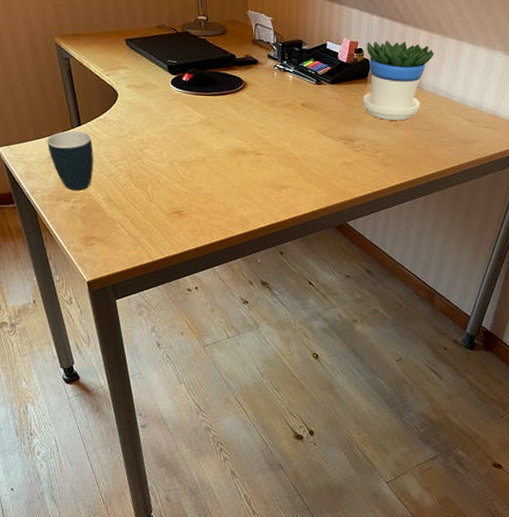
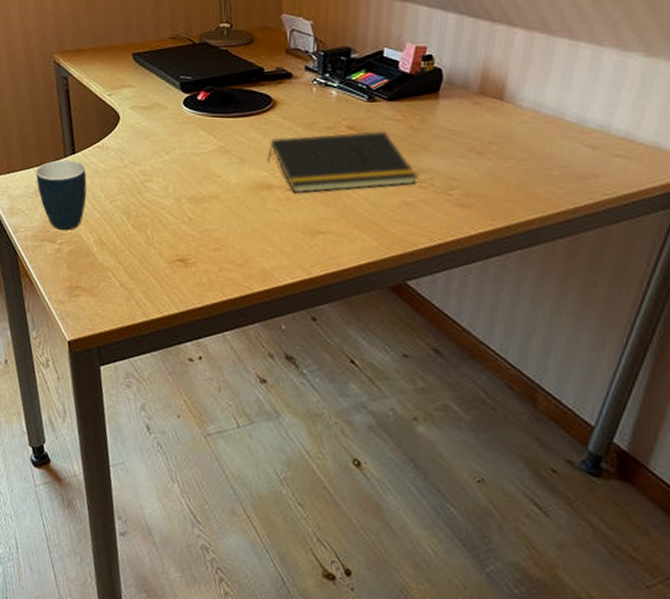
notepad: none [241,108,353,157] -> present [267,132,418,193]
flowerpot: present [362,40,434,121] -> none [431,44,536,147]

